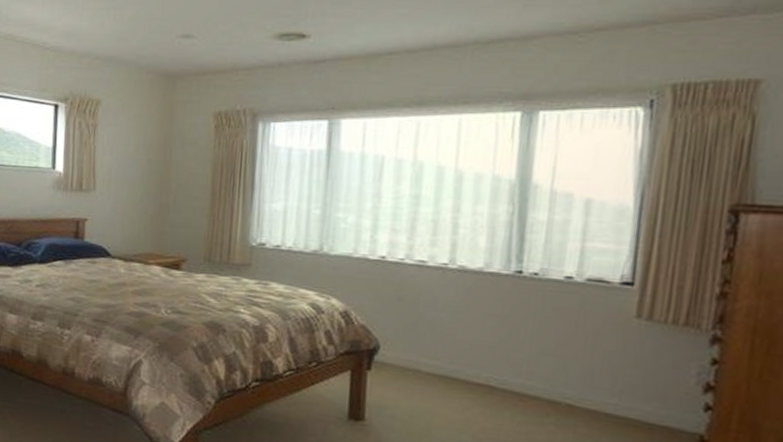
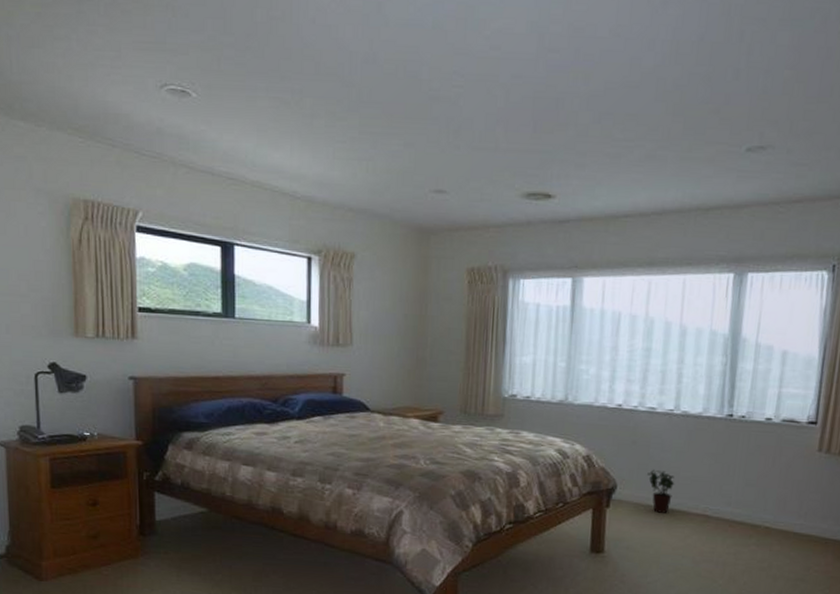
potted plant: none [416,329,450,381] -> present [647,469,675,513]

